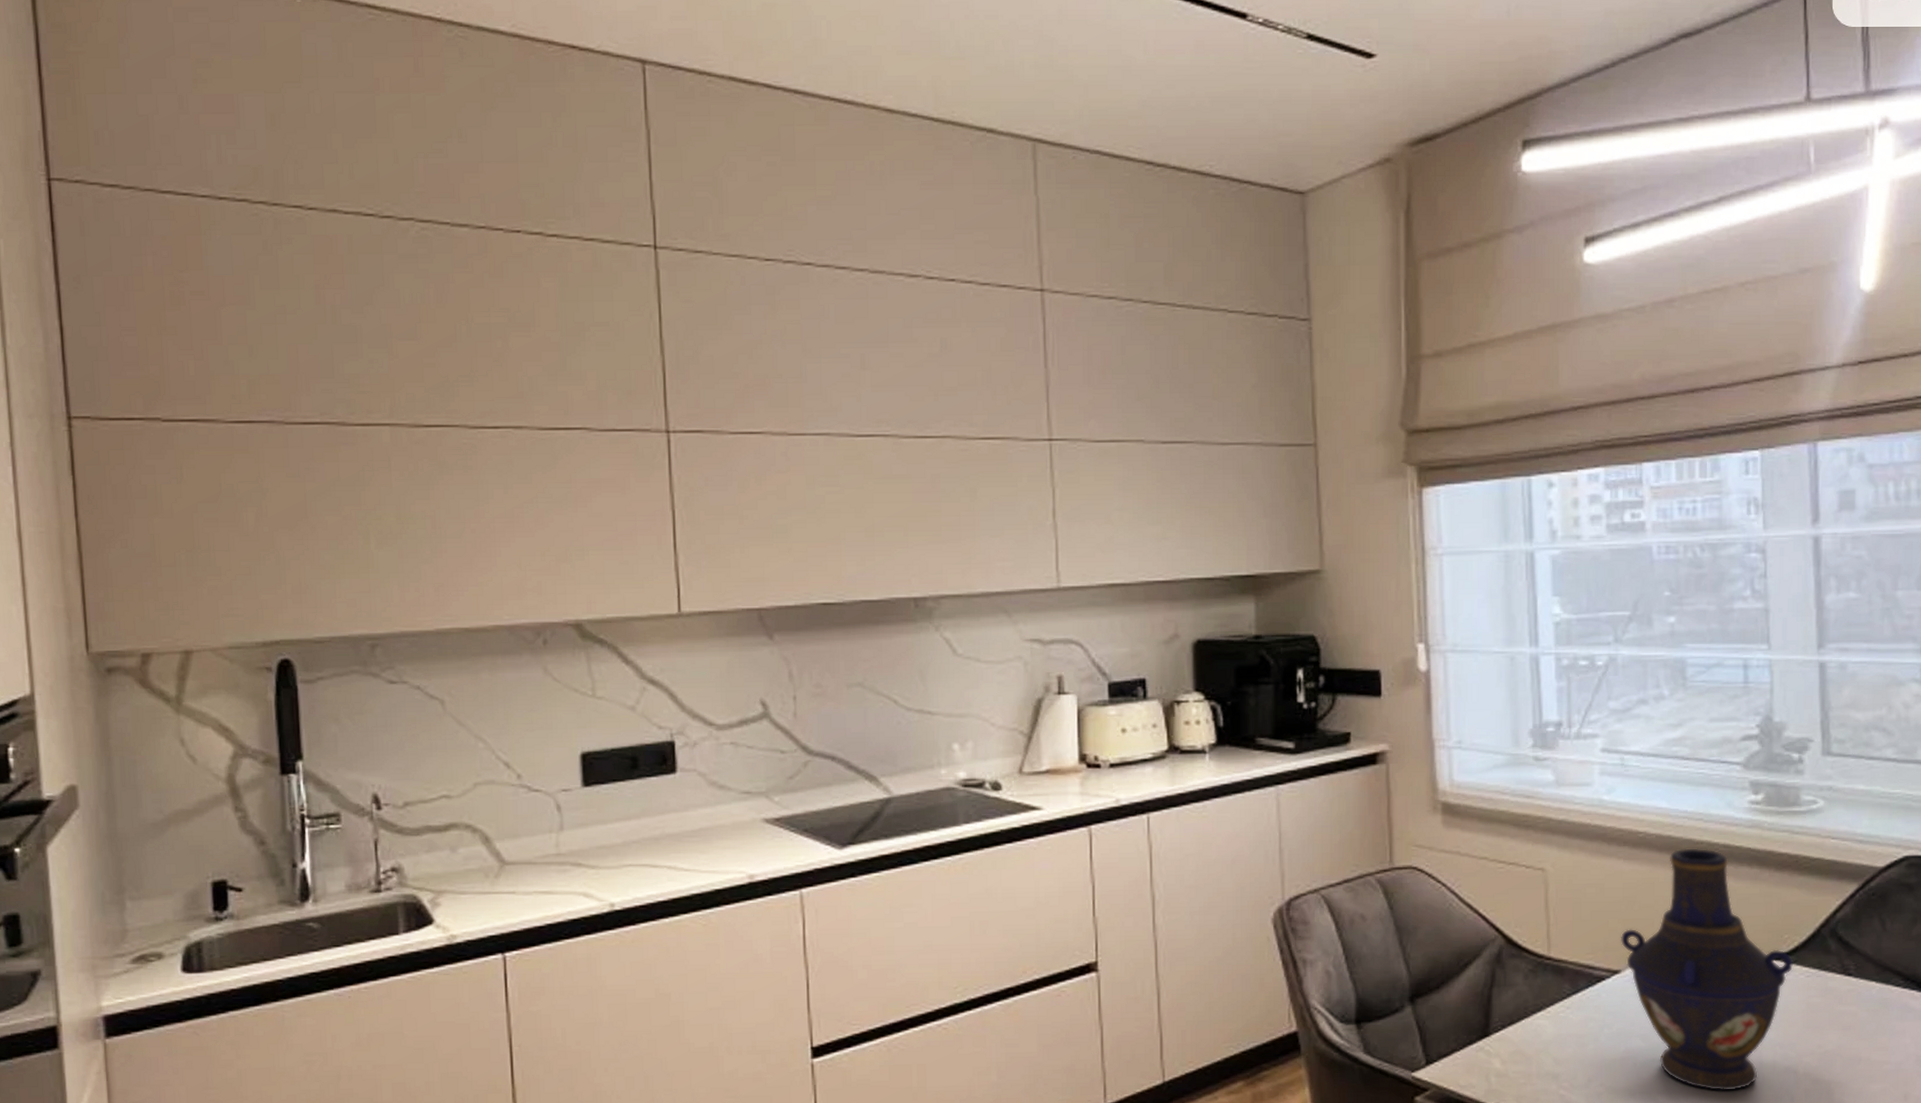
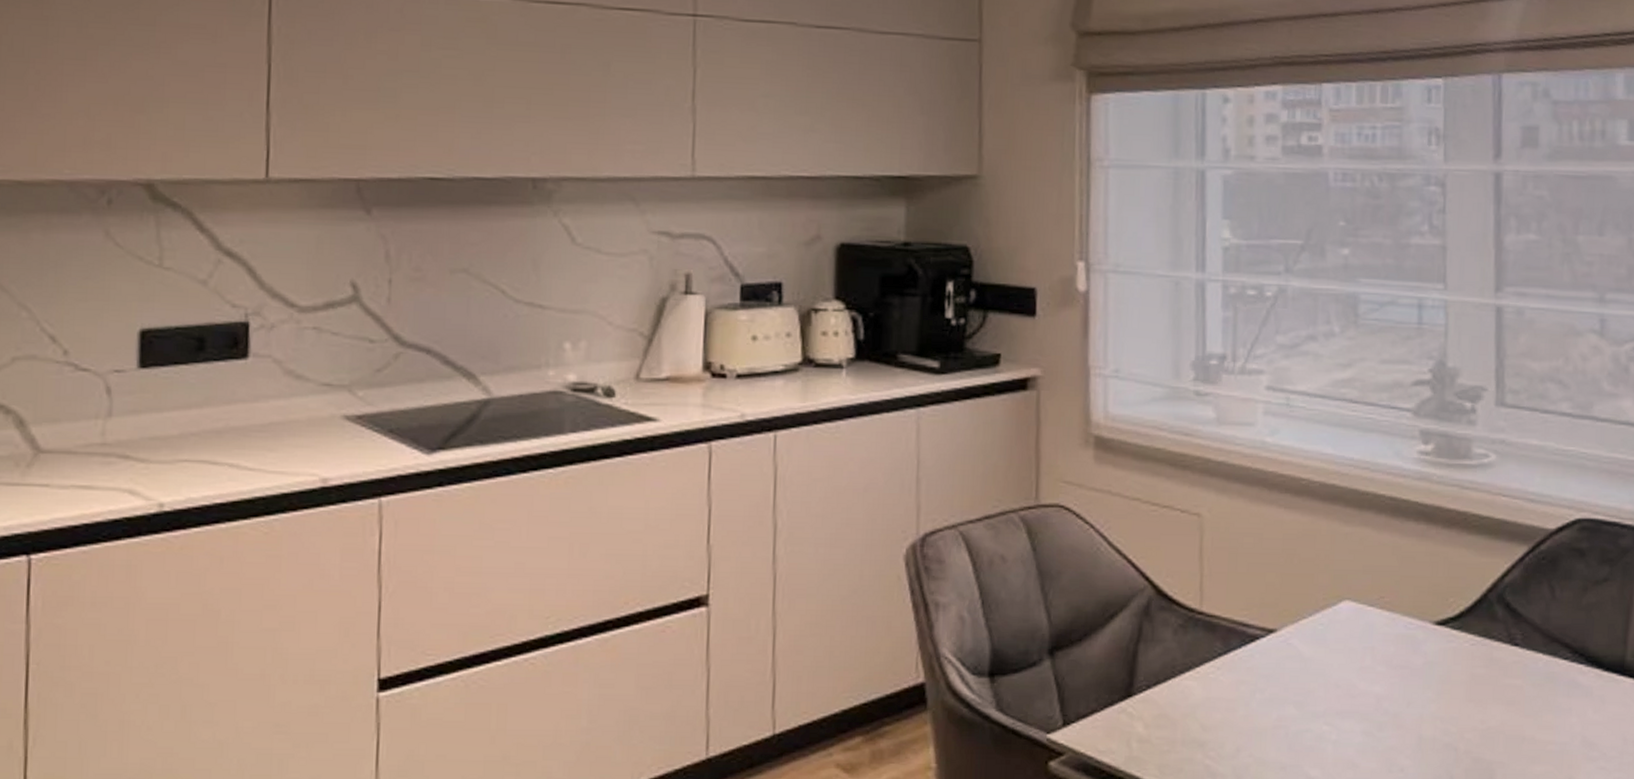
vase: present [1620,848,1794,1091] -> none [1277,499,1459,768]

